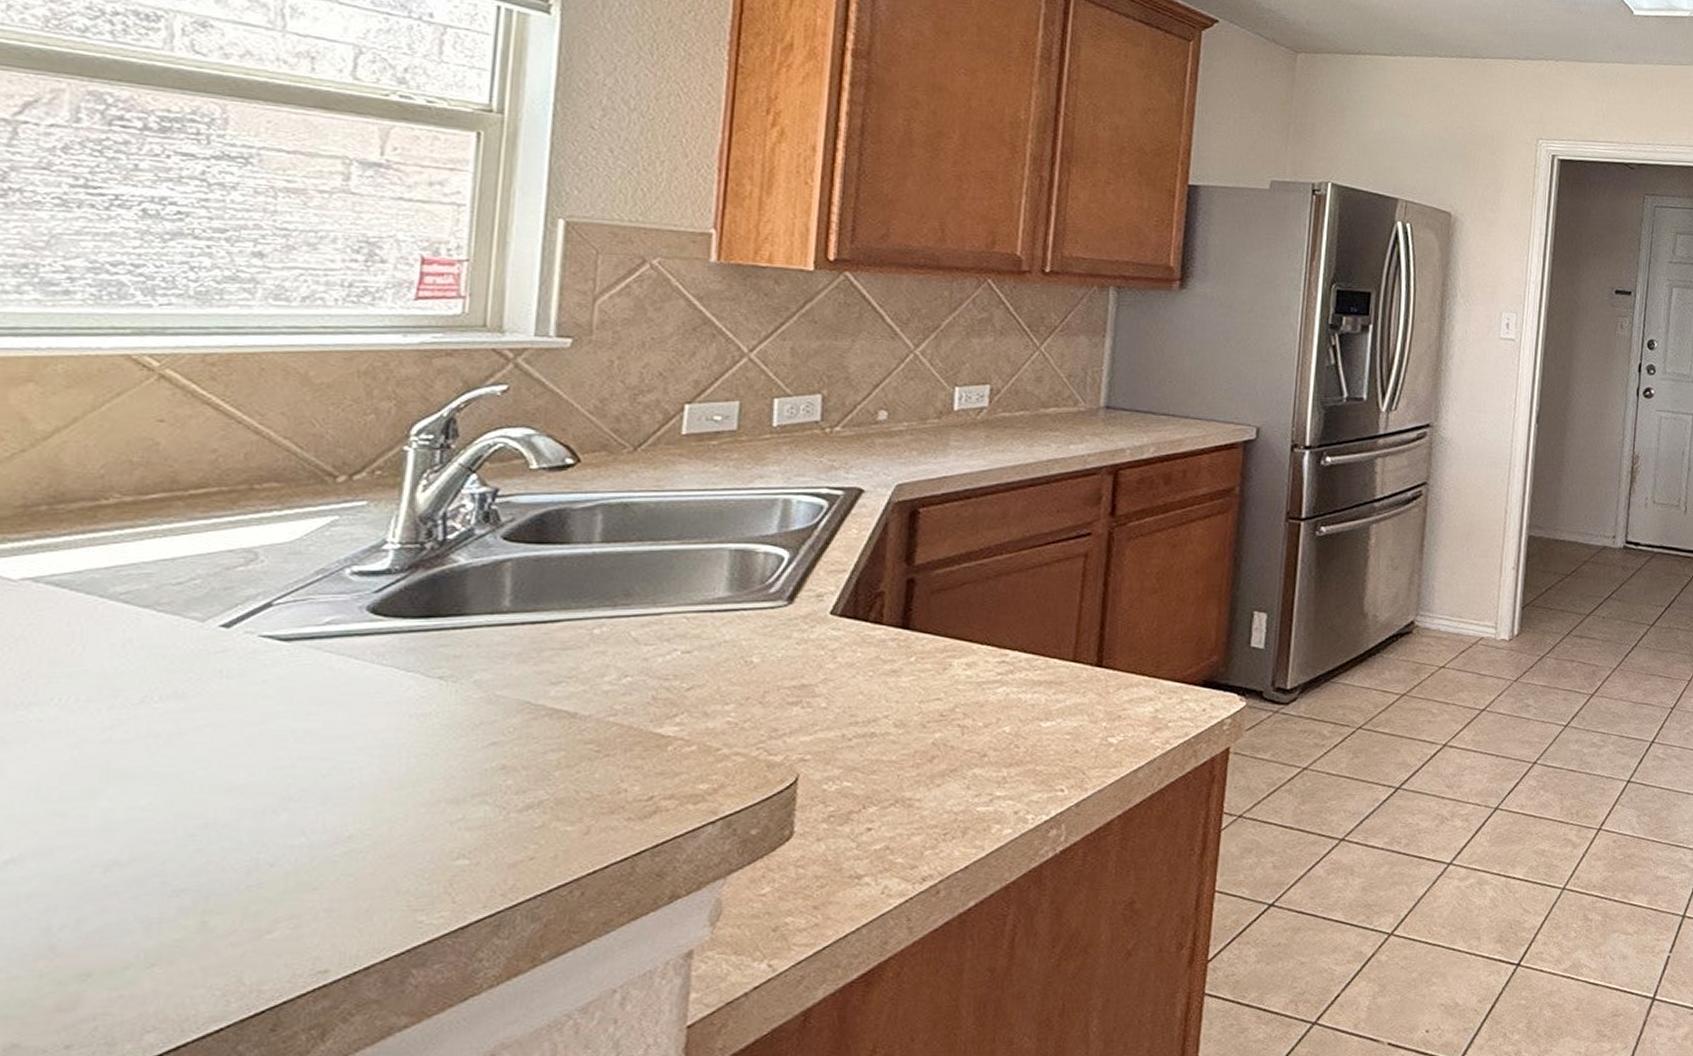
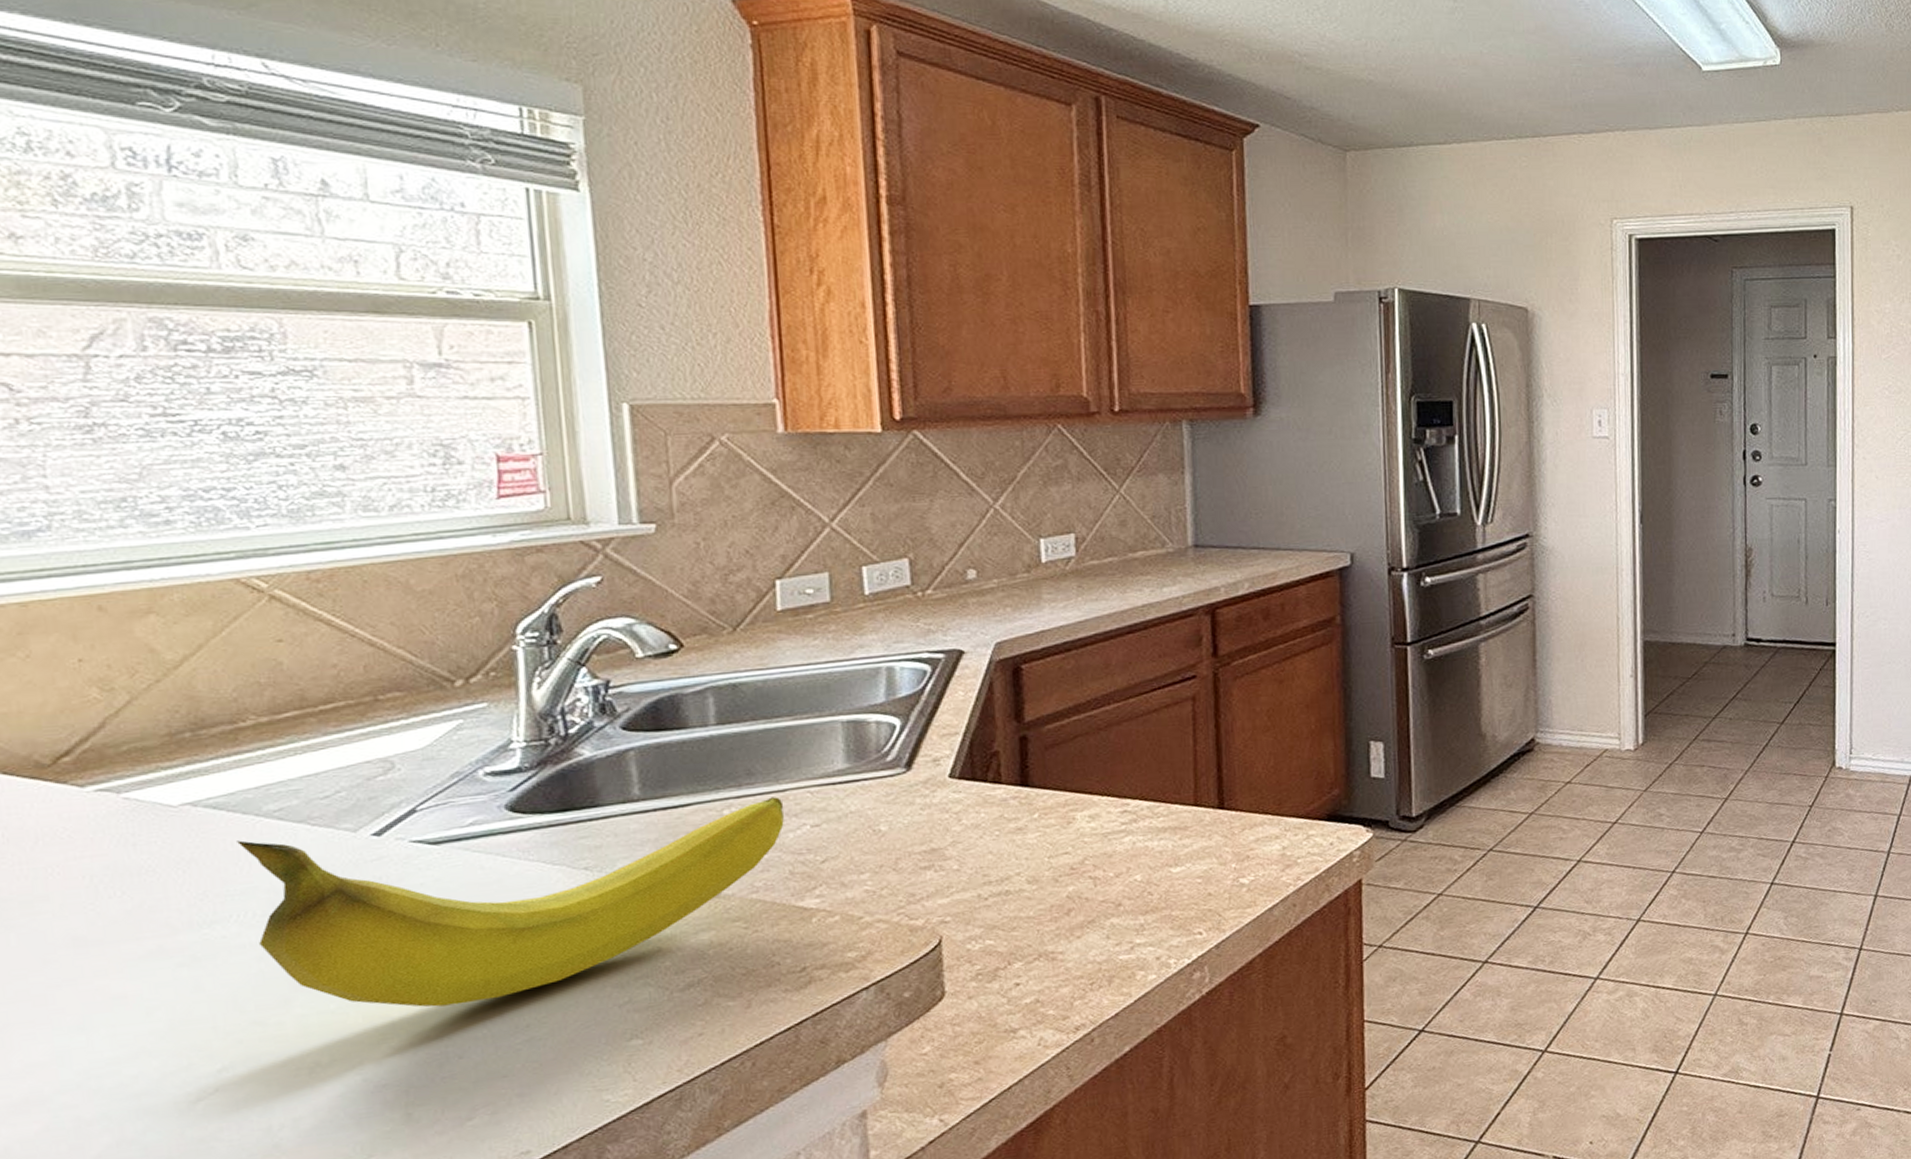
fruit: none [74,620,658,810] -> present [237,797,784,1007]

